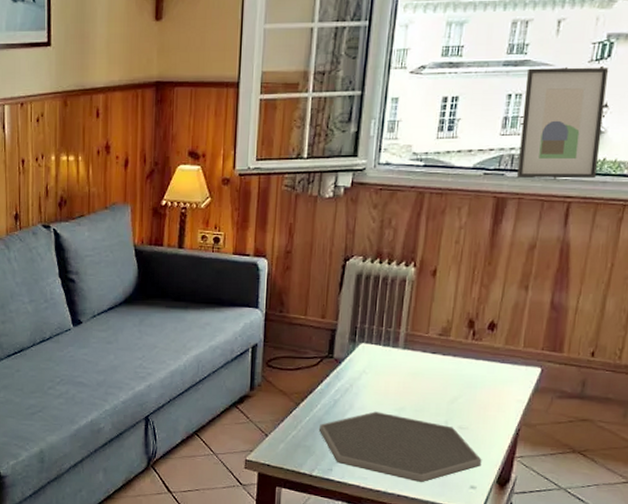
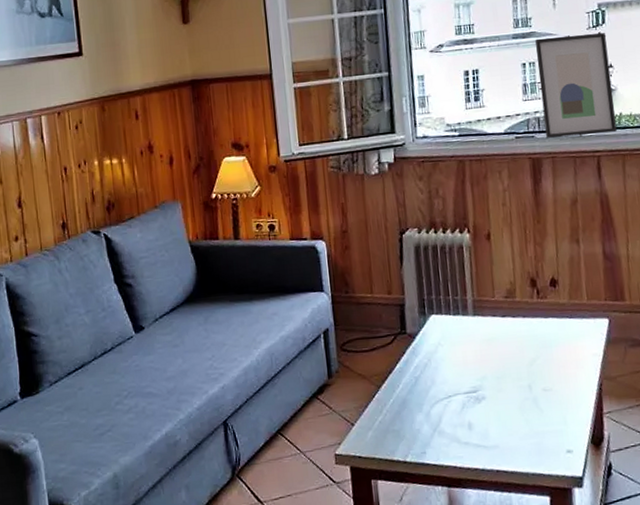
tray: present [319,411,482,483] -> none [405,384,573,454]

